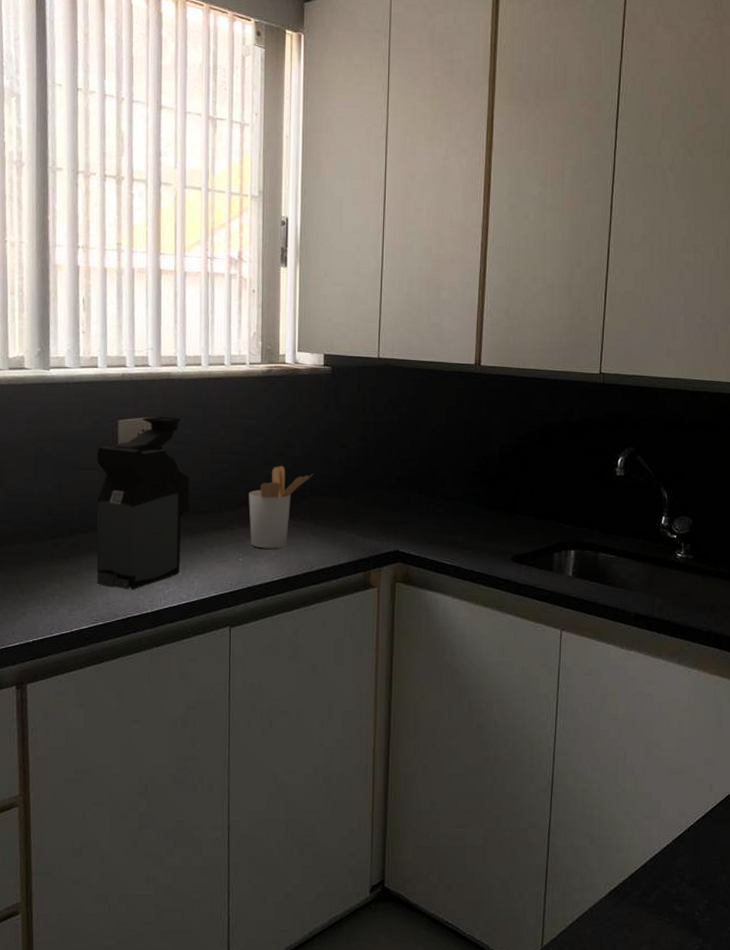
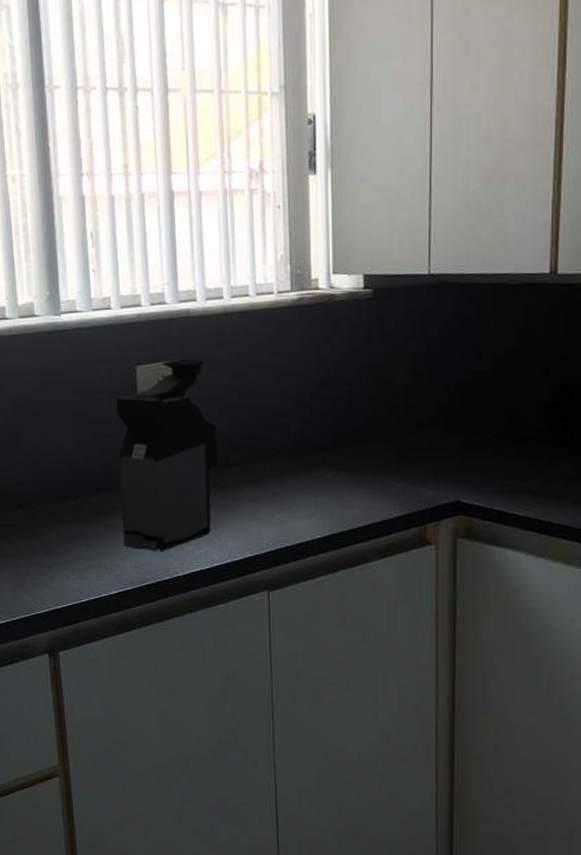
utensil holder: present [249,465,313,549] -> none [283,407,355,503]

